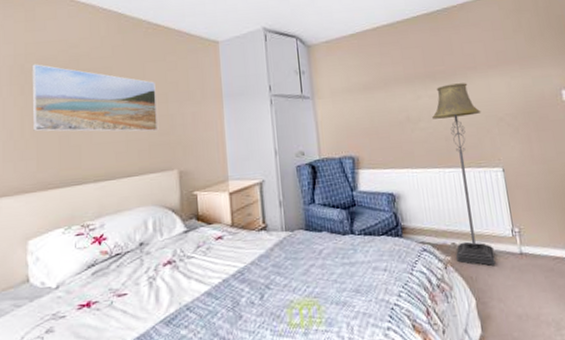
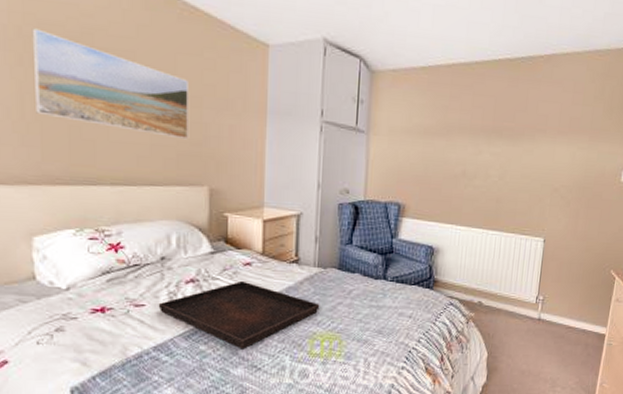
serving tray: none [139,255,293,329] -> present [158,280,320,349]
floor lamp: present [432,83,496,265] -> none [479,144,539,326]

